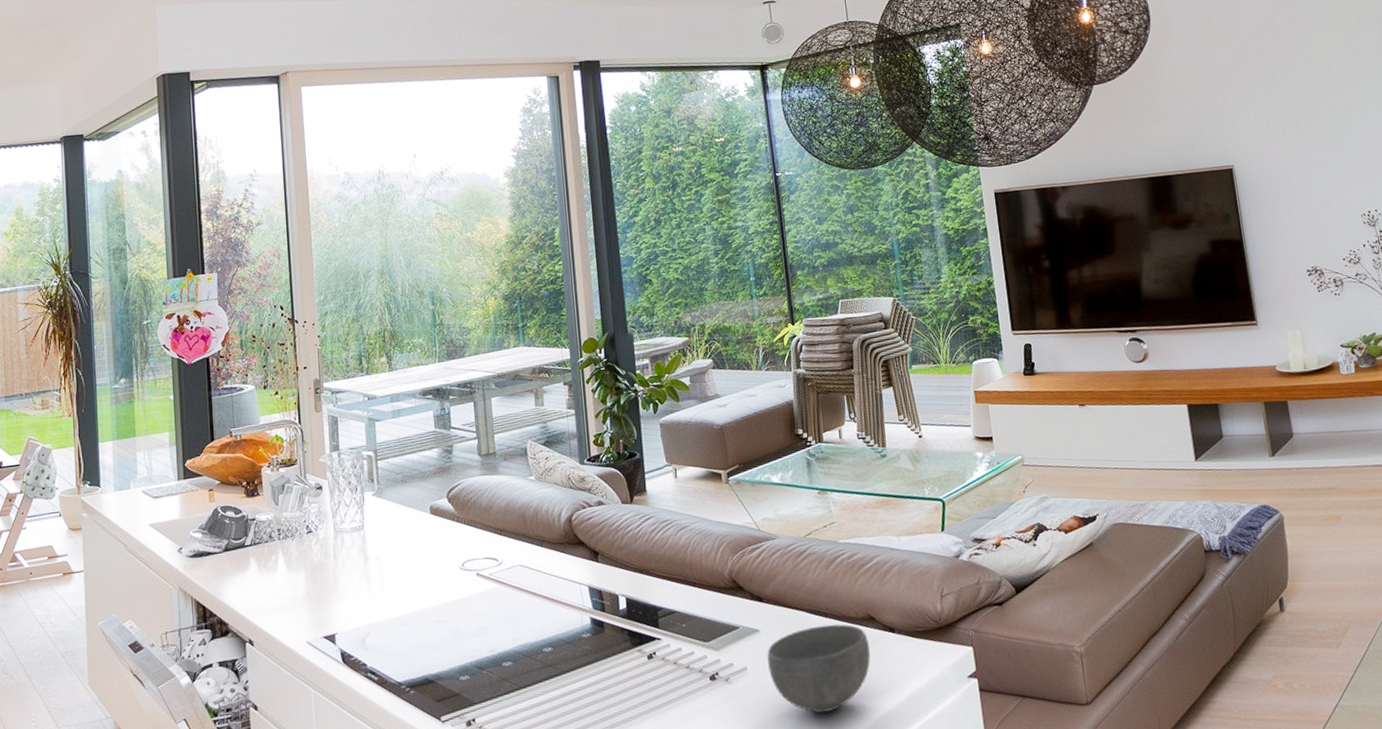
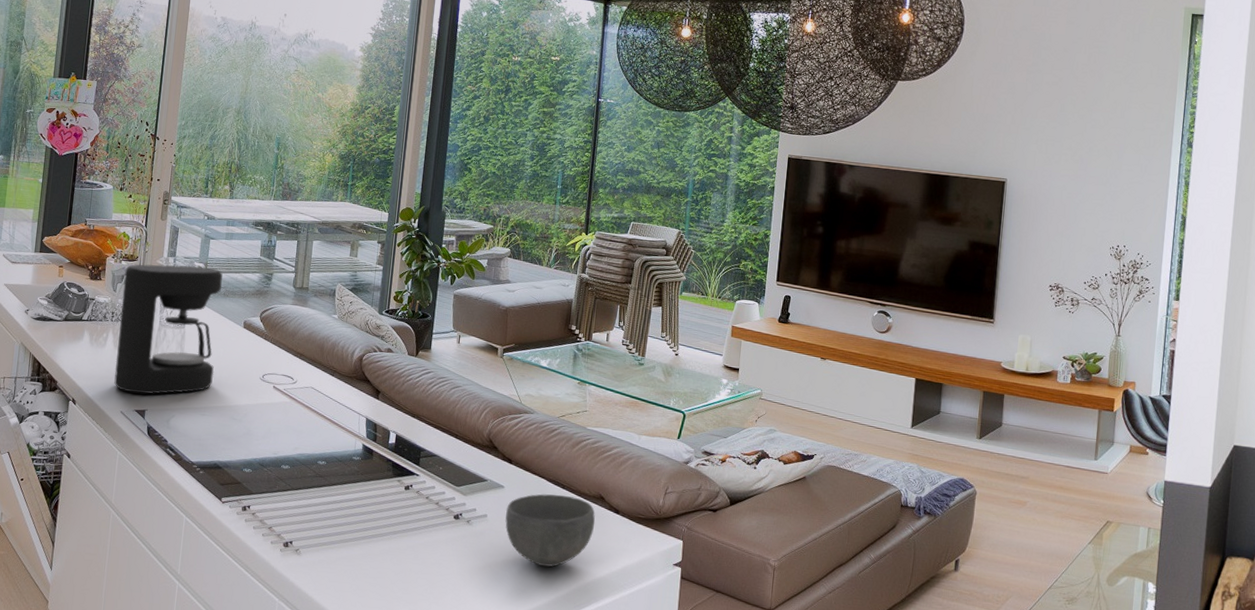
coffee maker: none [284,454,407,618] -> present [114,264,223,395]

